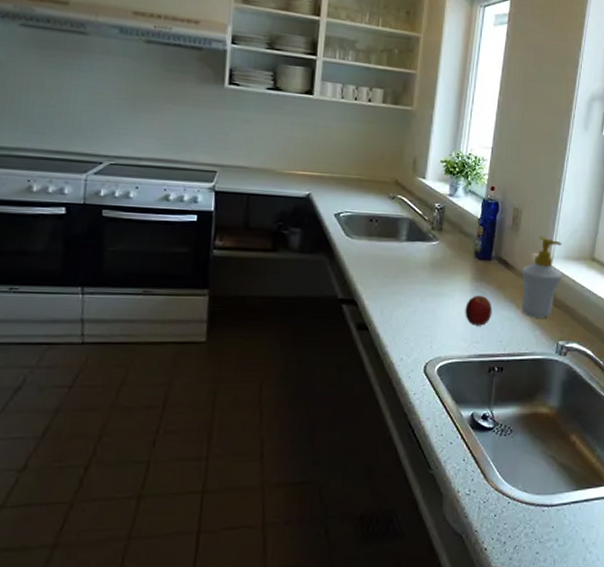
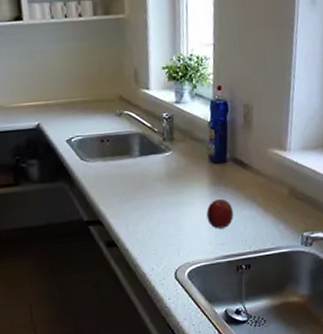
soap bottle: present [522,237,562,318] -> none [259,130,301,214]

